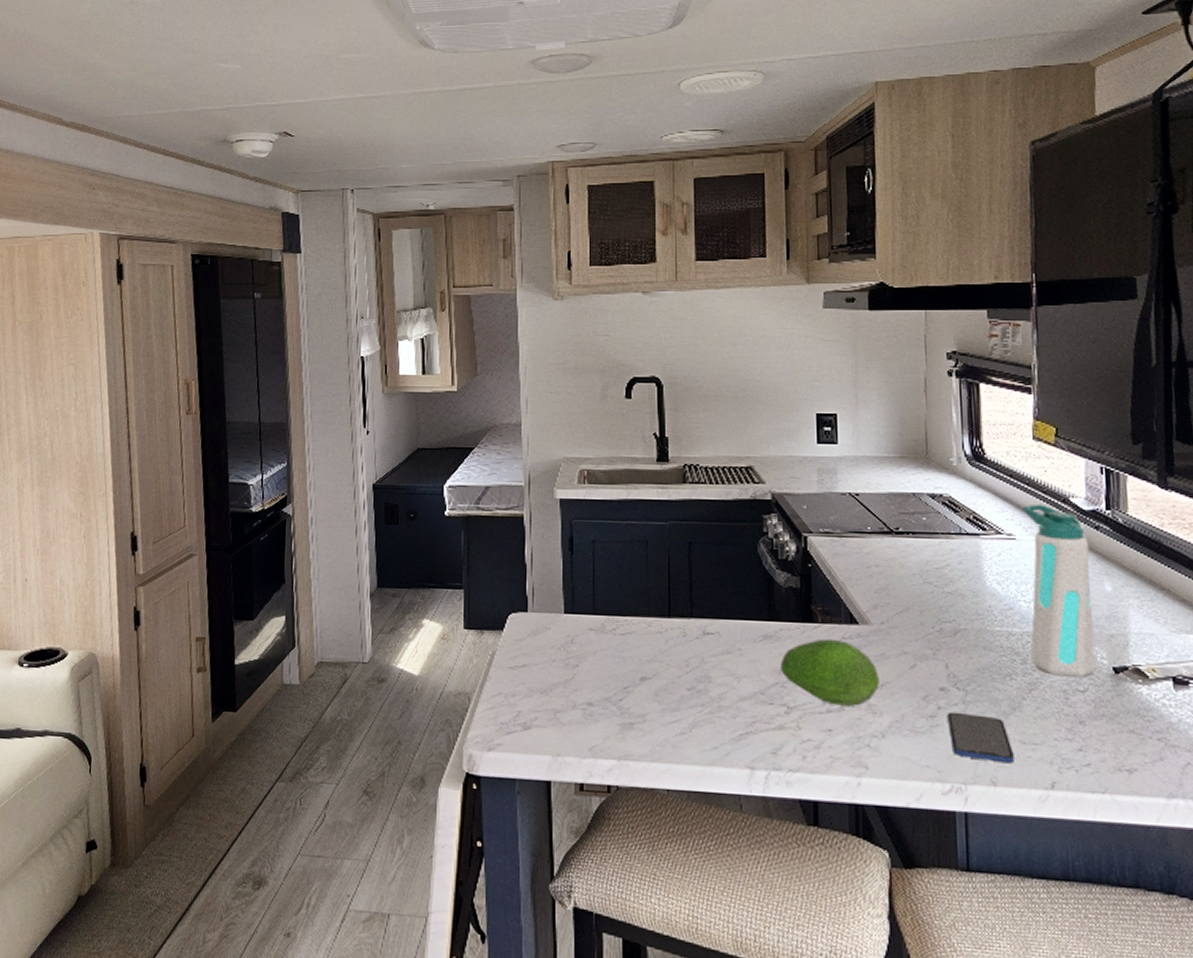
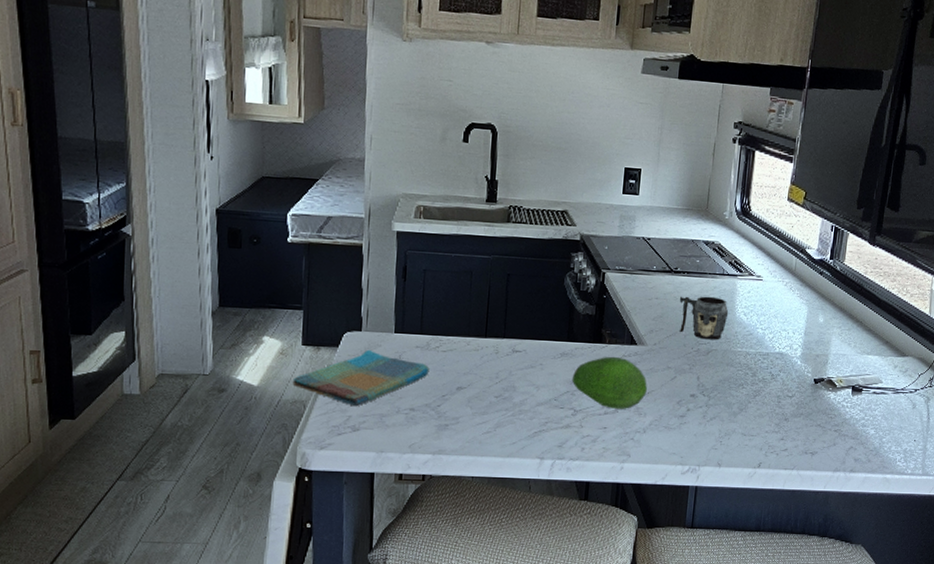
dish towel: none [455,633,607,700] -> present [292,349,430,407]
mug: none [906,561,976,617] -> present [679,296,729,340]
smartphone: present [948,712,1014,764] -> none [693,412,736,450]
water bottle: present [1023,503,1097,679] -> none [759,252,814,387]

